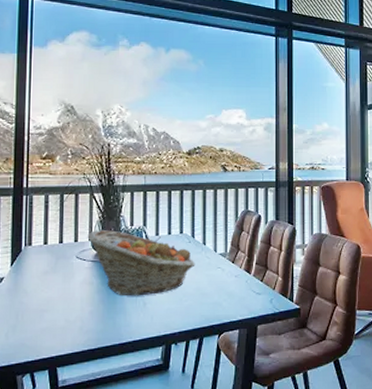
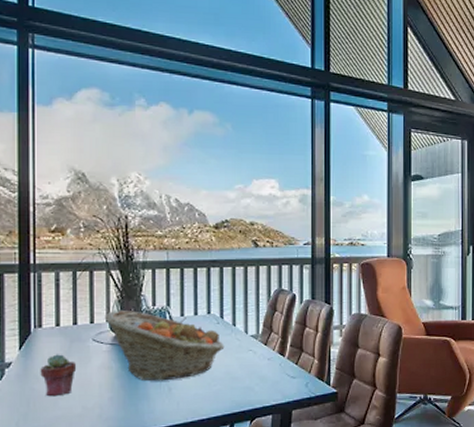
potted succulent: none [29,270,62,310] -> present [40,354,77,397]

